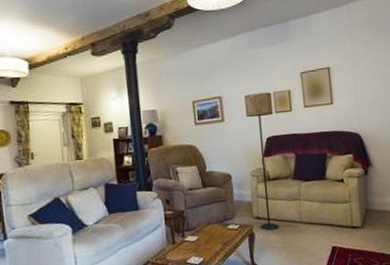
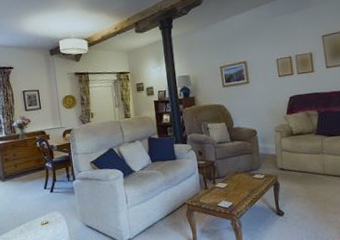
floor lamp: present [244,92,279,231] -> none [267,55,302,181]

